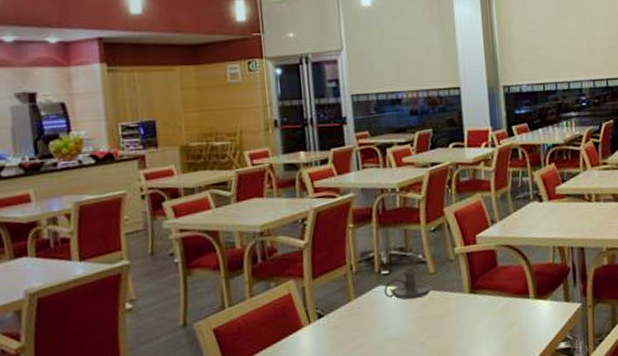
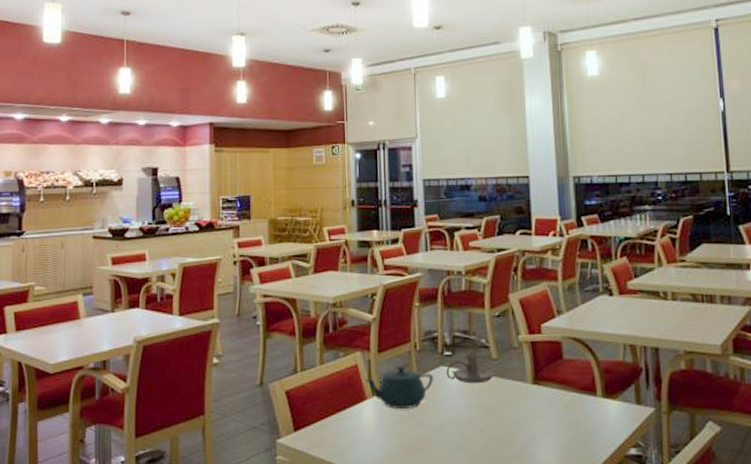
teapot: none [299,289,371,334] -> present [364,366,433,409]

